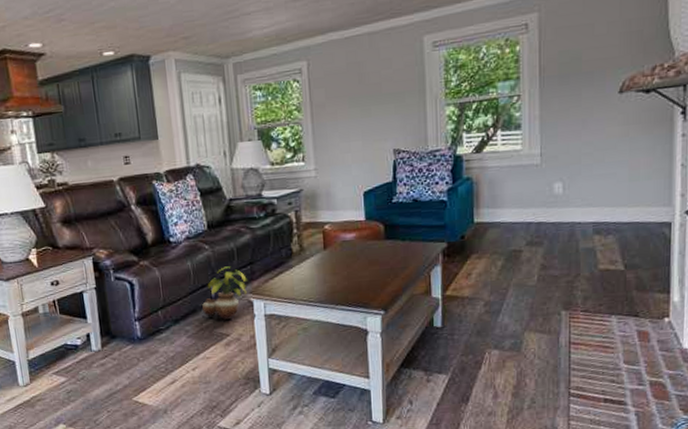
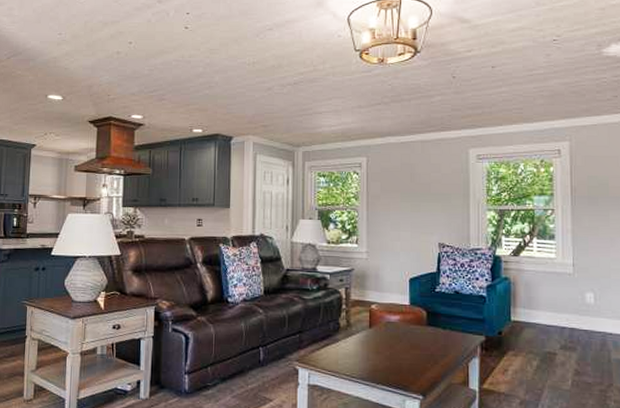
potted plant: present [202,266,248,320] -> none [250,332,296,385]

